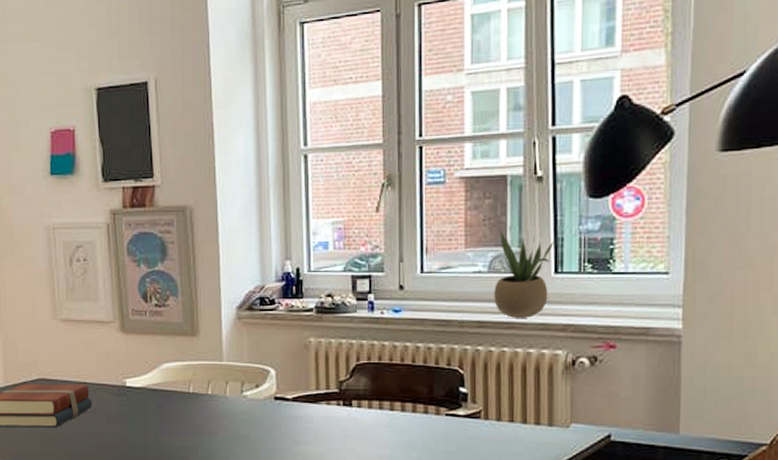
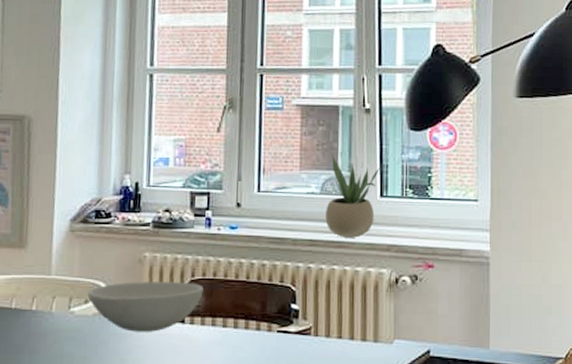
bowl: none [257,366,369,415] -> present [87,281,204,332]

